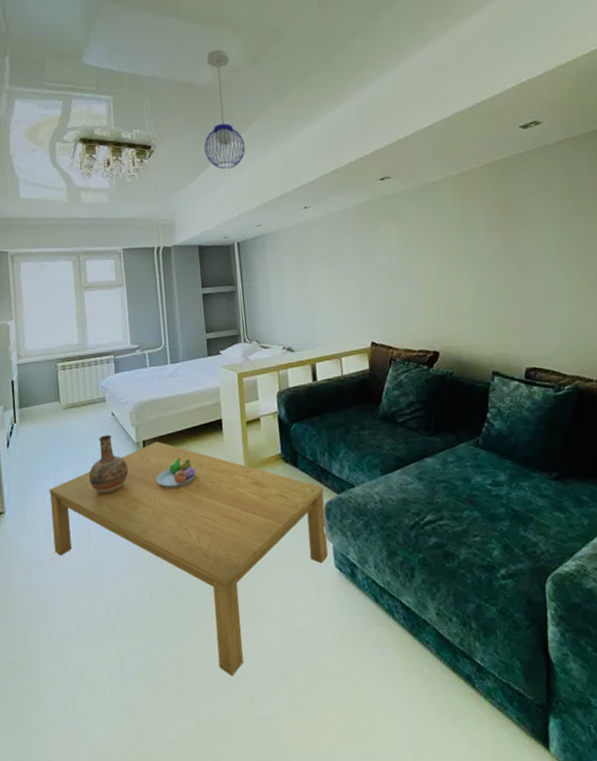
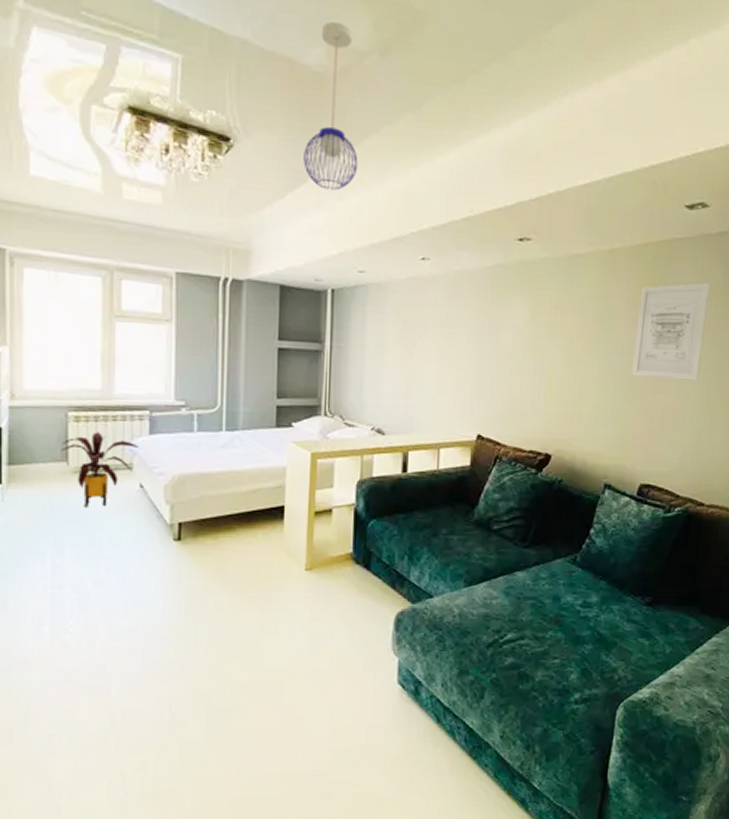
coffee table: present [49,441,328,677] -> none [43,525,397,798]
house plant: none [54,375,108,435] -> present [60,432,139,507]
vase: present [89,435,129,494] -> none [102,511,156,583]
fruit bowl: present [155,457,197,489] -> none [191,547,245,583]
wall art: none [493,186,563,275] -> present [631,283,710,381]

